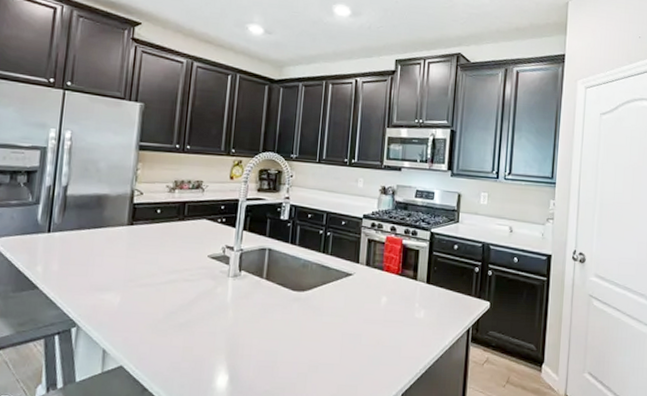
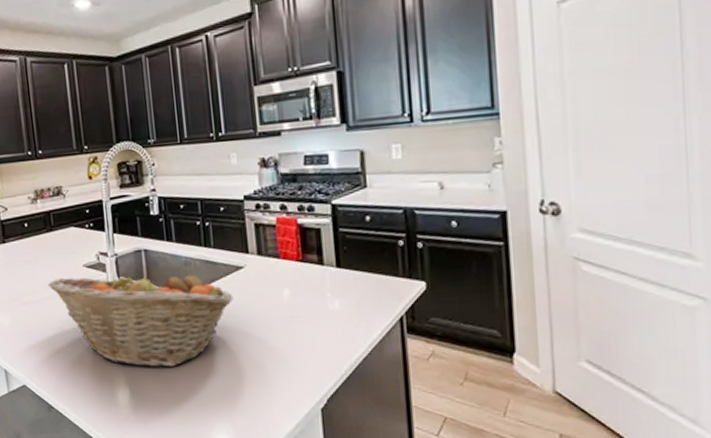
fruit basket: none [168,264,340,357] -> present [48,267,234,367]

